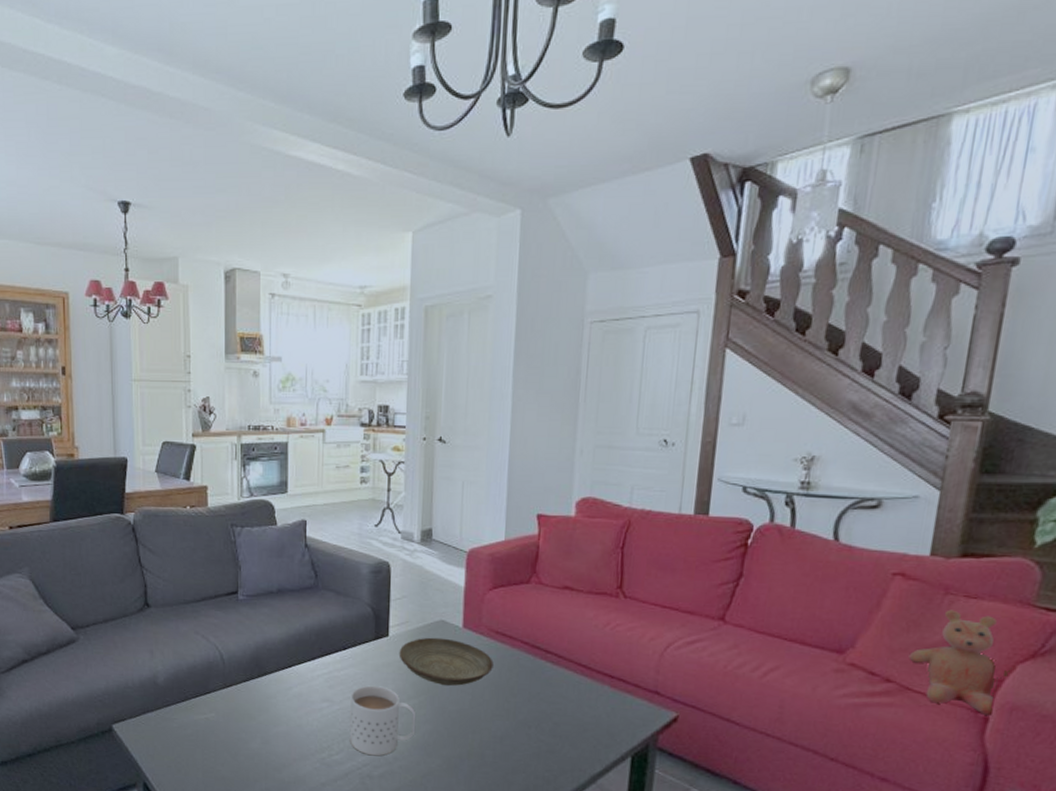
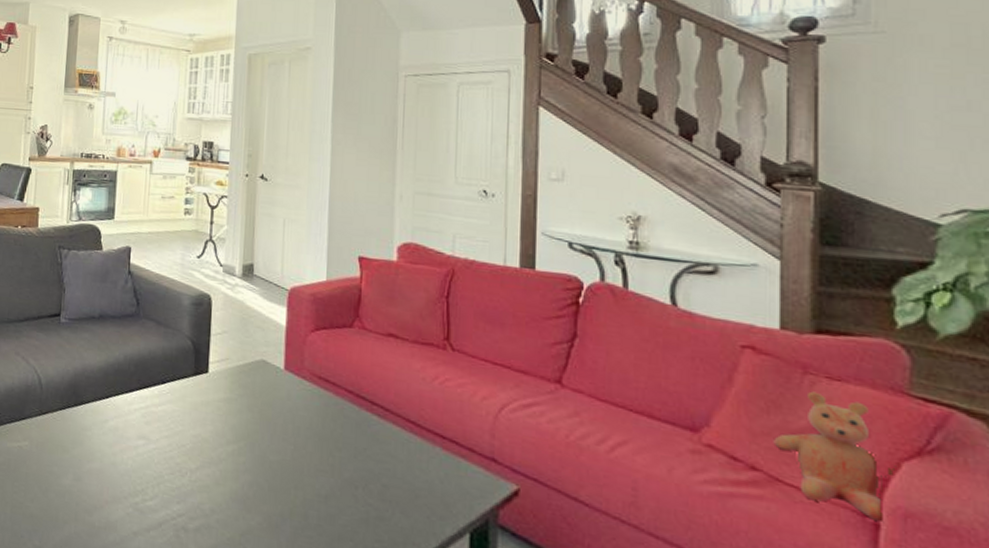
mug: present [349,685,416,756] -> none [164,424,236,506]
decorative bowl: present [398,637,494,686] -> none [218,377,317,434]

